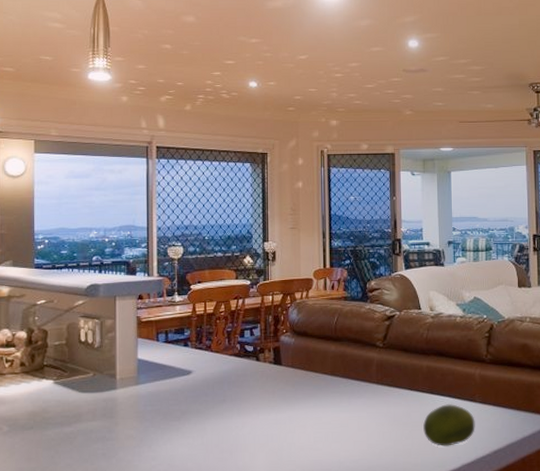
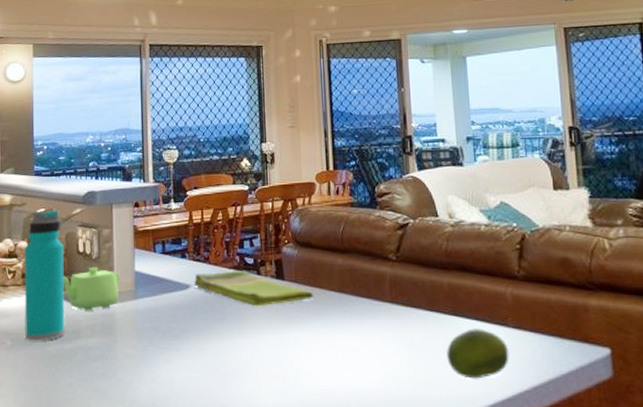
water bottle: none [22,301,66,426] -> present [24,209,65,341]
teapot: none [64,355,123,397] -> present [63,267,120,311]
dish towel: none [196,356,308,390] -> present [194,270,314,307]

